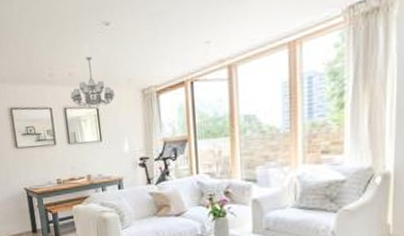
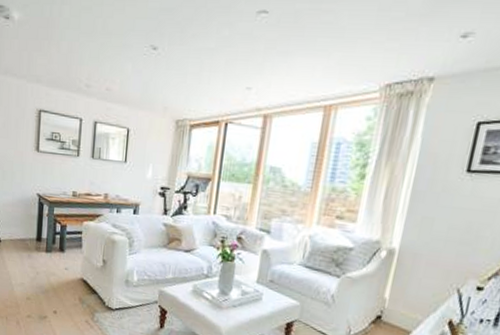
chandelier: present [70,56,116,108] -> none [103,76,149,128]

